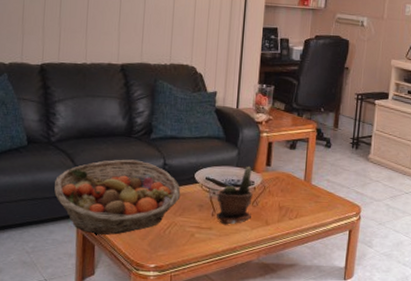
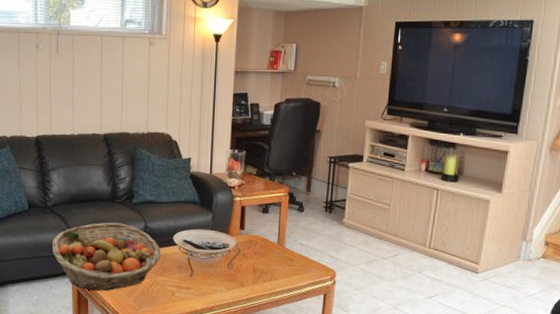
potted plant: present [215,167,253,225] -> none [193,230,228,285]

